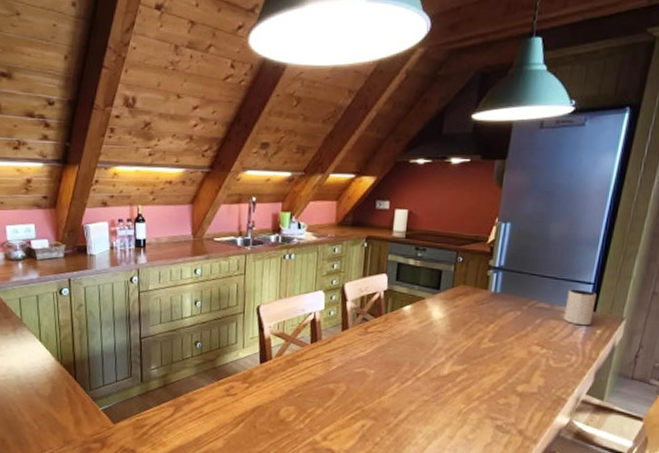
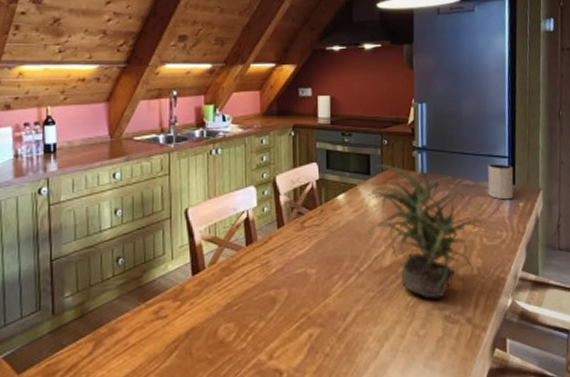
potted plant: none [425,280,557,409] -> present [361,164,488,299]

